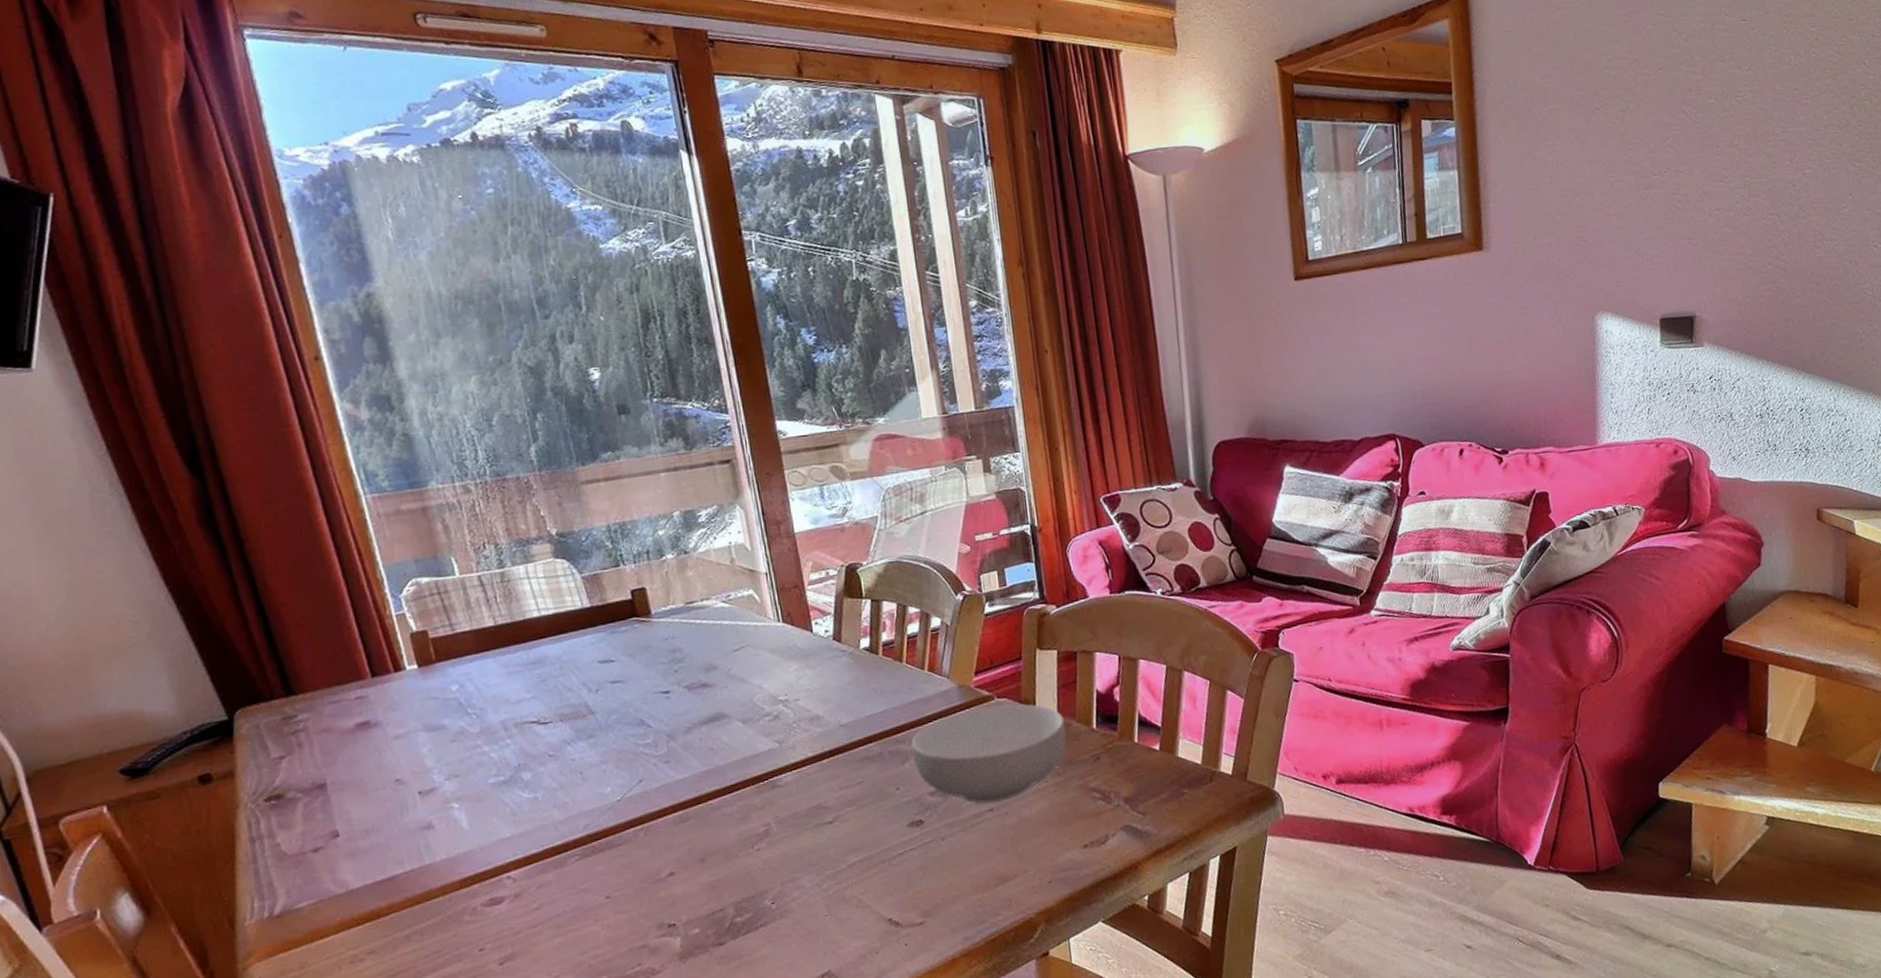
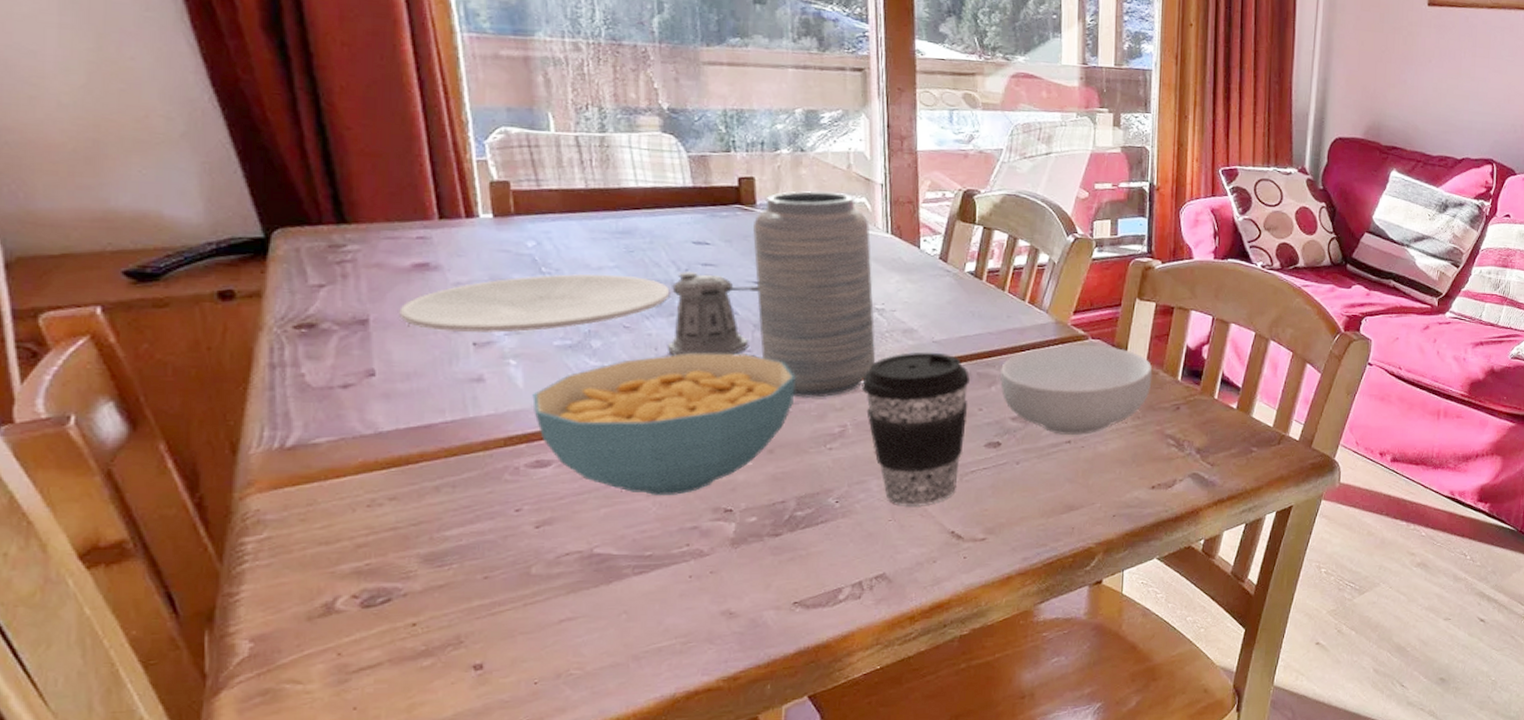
plate: none [351,703,586,785] -> present [399,273,670,333]
cereal bowl: none [478,765,716,919] -> present [532,352,796,495]
pepper shaker: none [586,690,667,778] -> present [667,272,759,356]
vase: none [651,589,788,802] -> present [752,190,876,398]
coffee cup: none [778,736,887,898] -> present [861,352,971,506]

